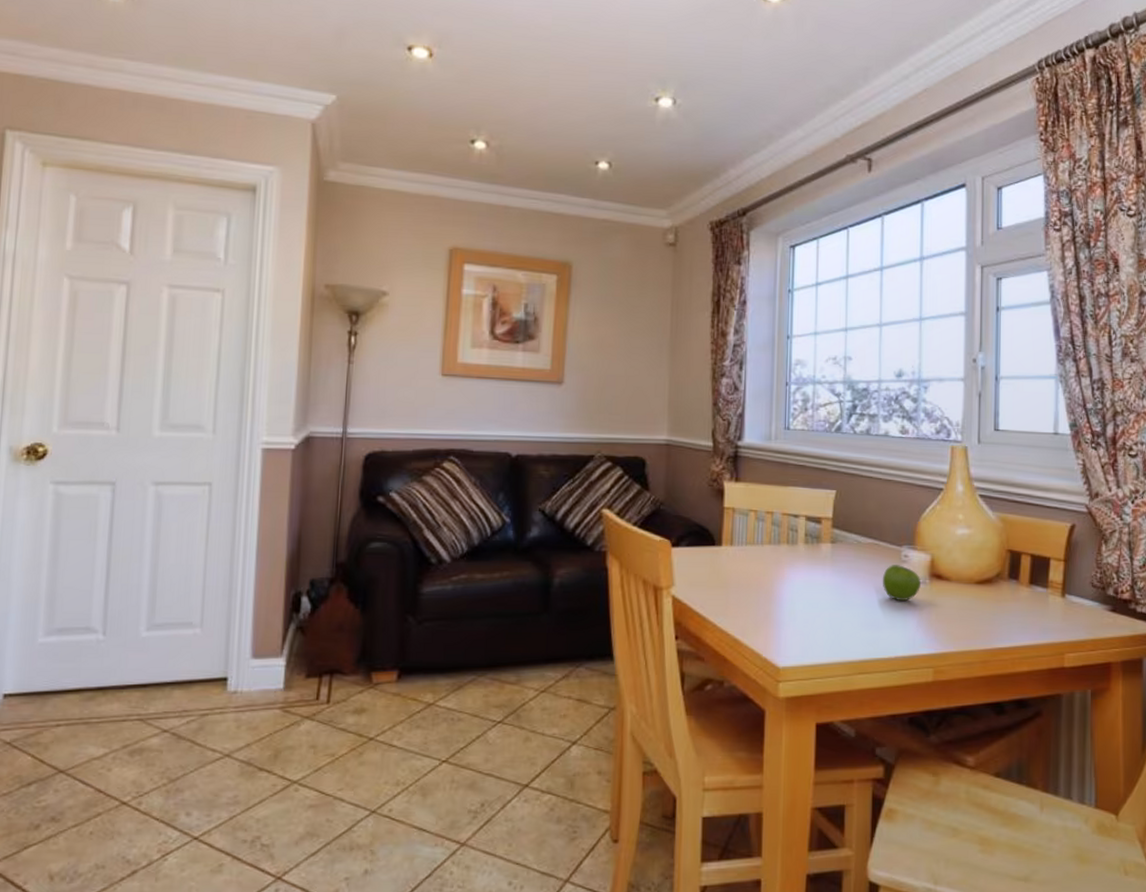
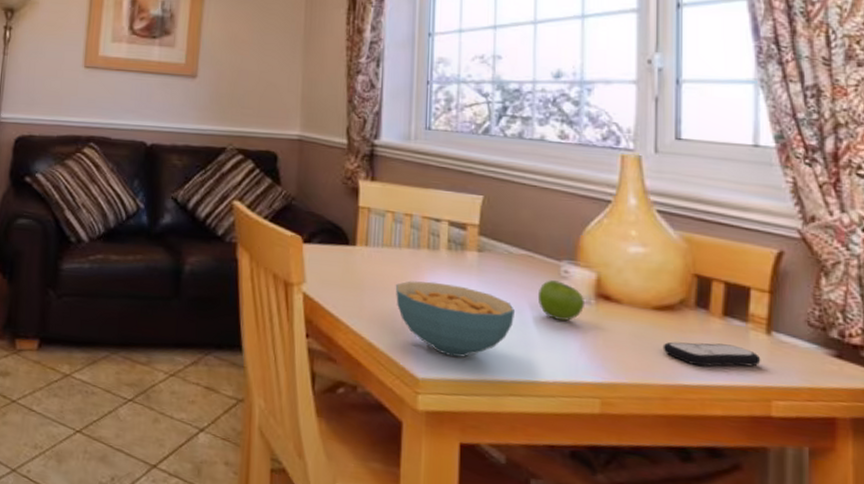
cereal bowl: none [758,575,864,643] -> present [395,281,516,357]
remote control: none [983,609,1057,630] -> present [663,341,761,367]

